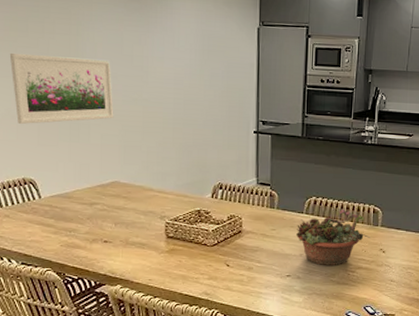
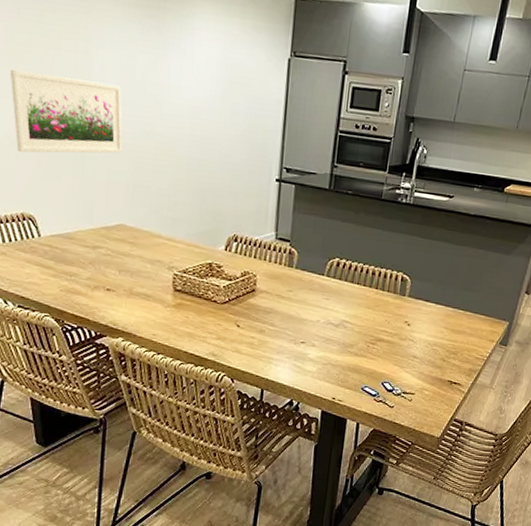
succulent planter: present [295,210,371,265] -> none [313,275,396,336]

